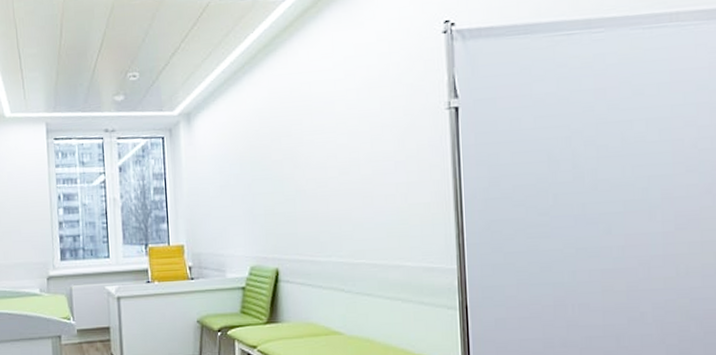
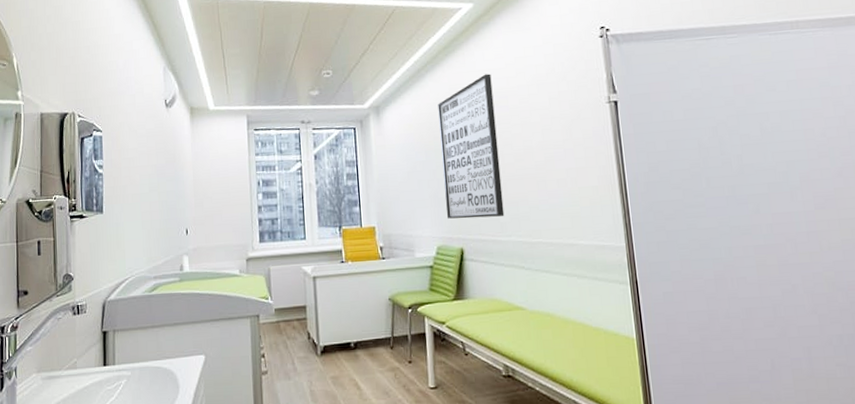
wall art: none [255,76,325,238] -> present [438,74,505,219]

